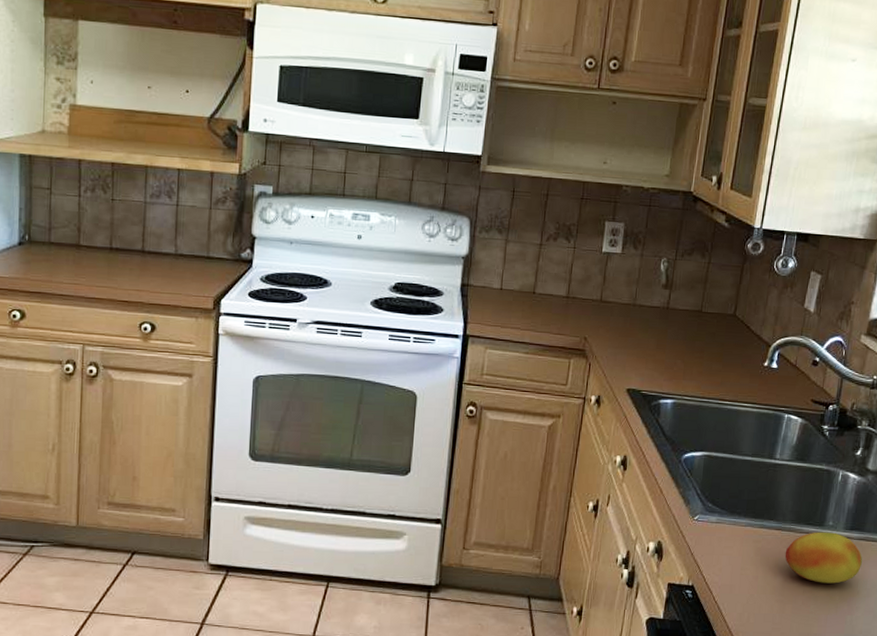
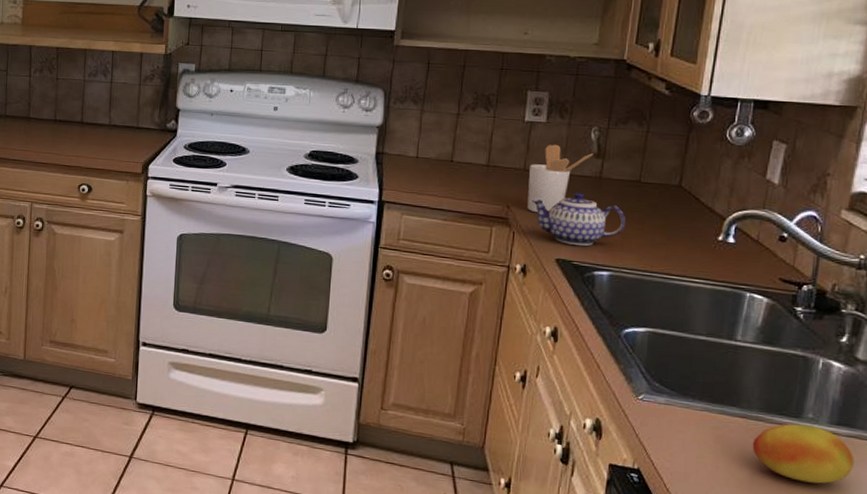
utensil holder: none [602,275,662,344] -> present [527,144,593,213]
teapot: none [607,322,688,376] -> present [532,192,625,247]

